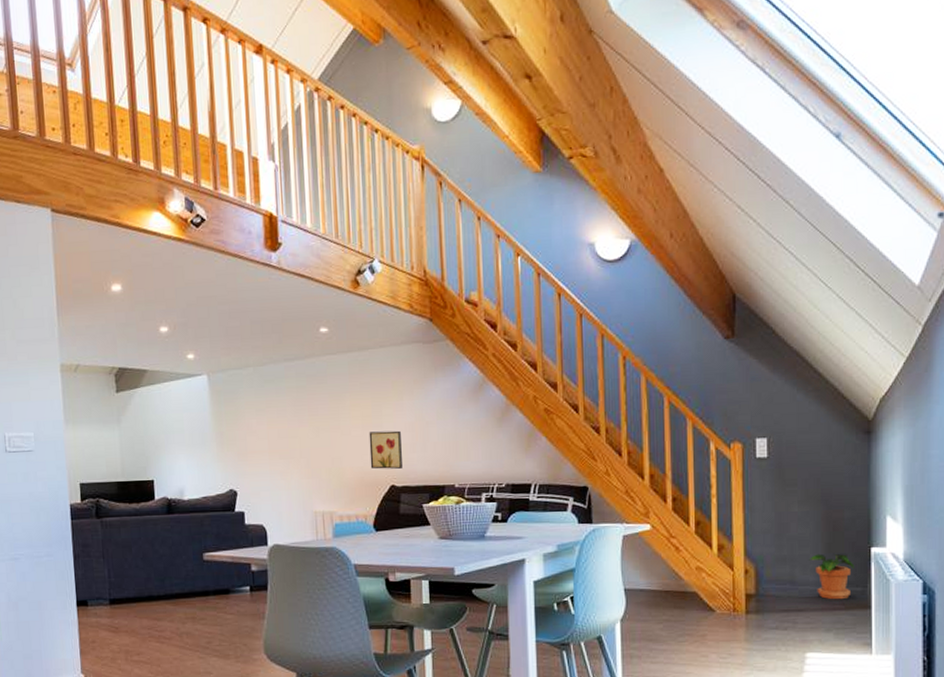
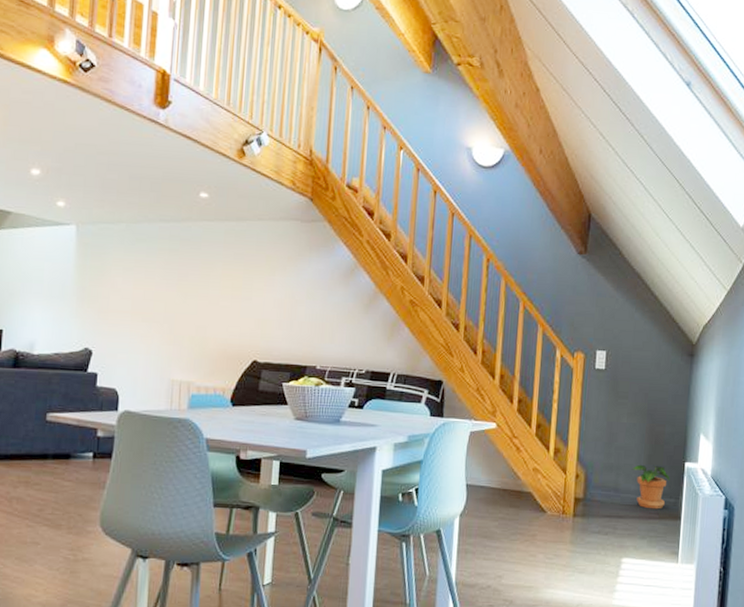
wall art: present [369,430,402,469] -> none [234,304,269,344]

